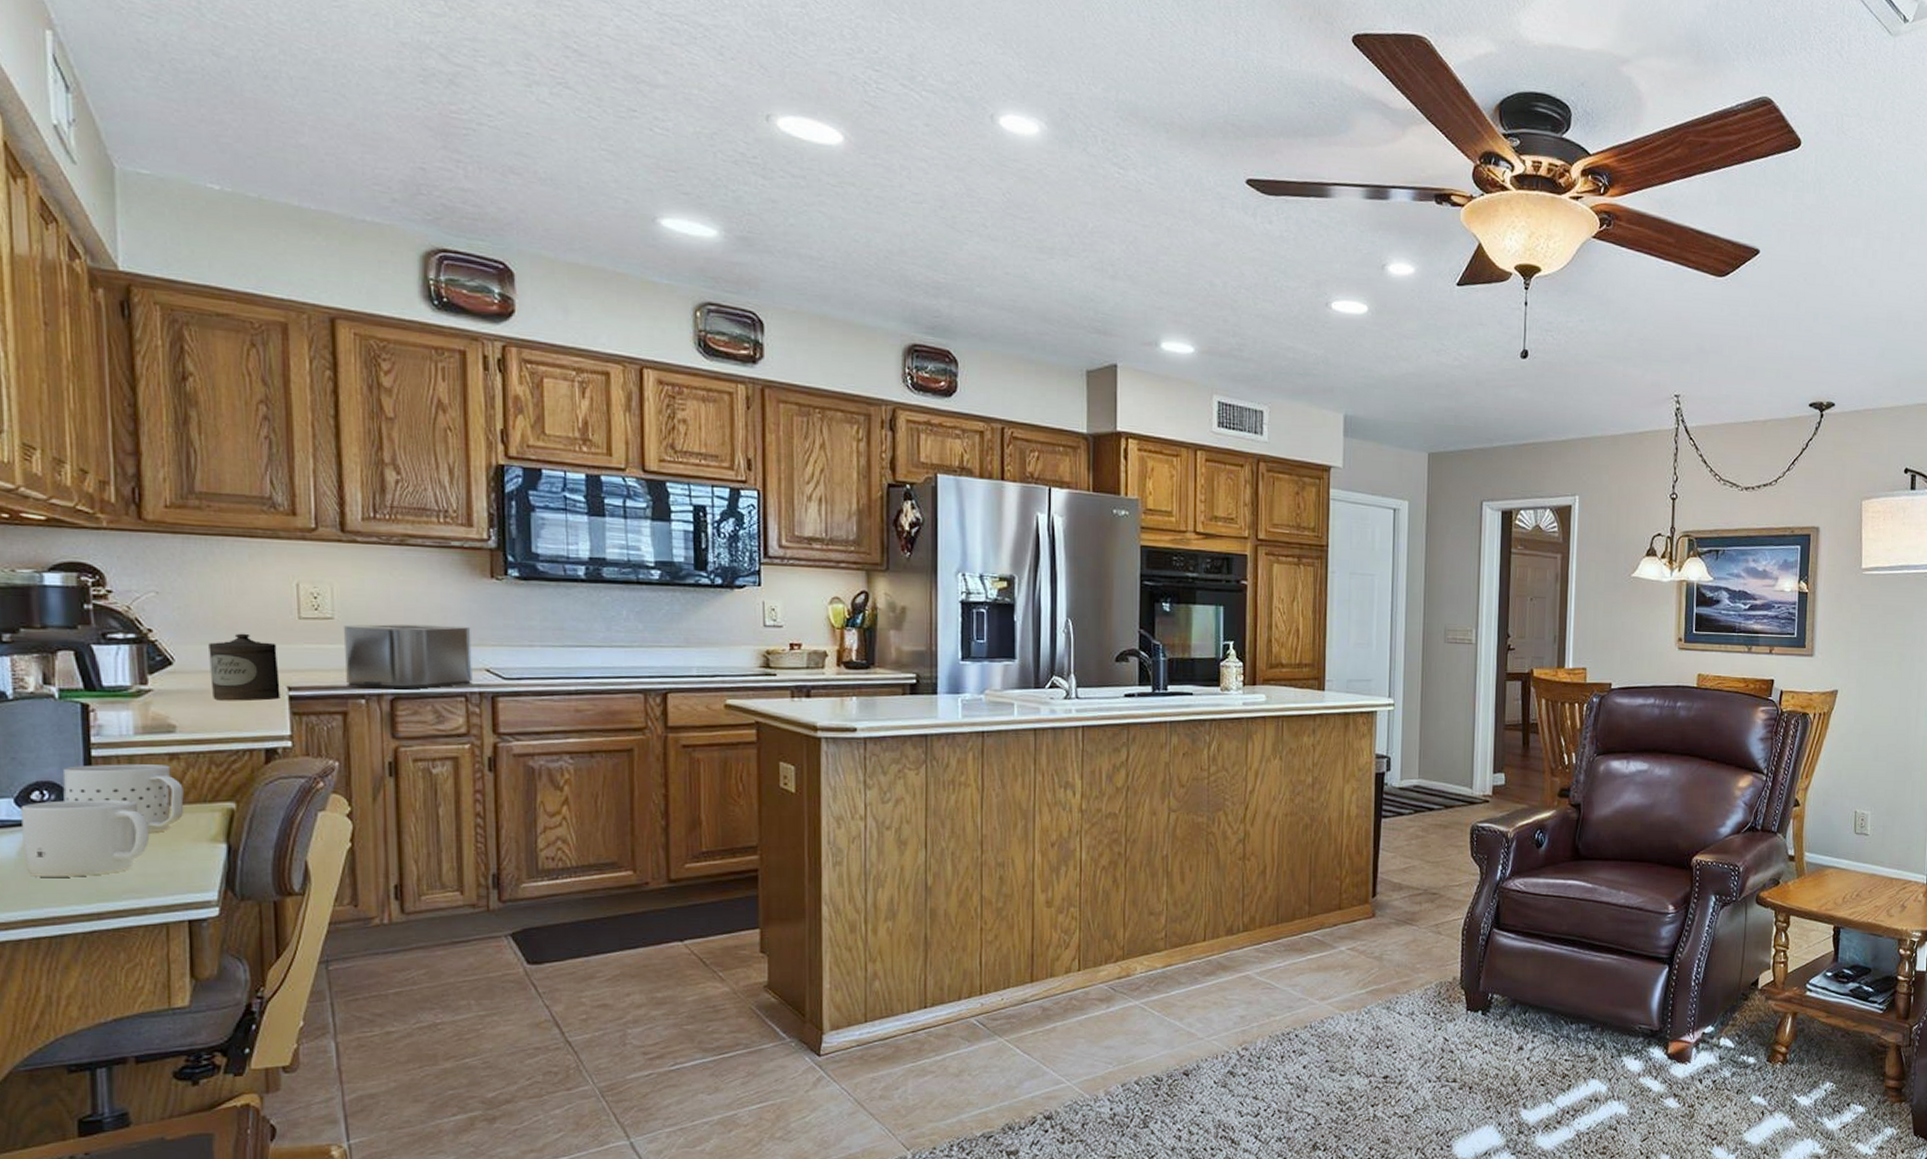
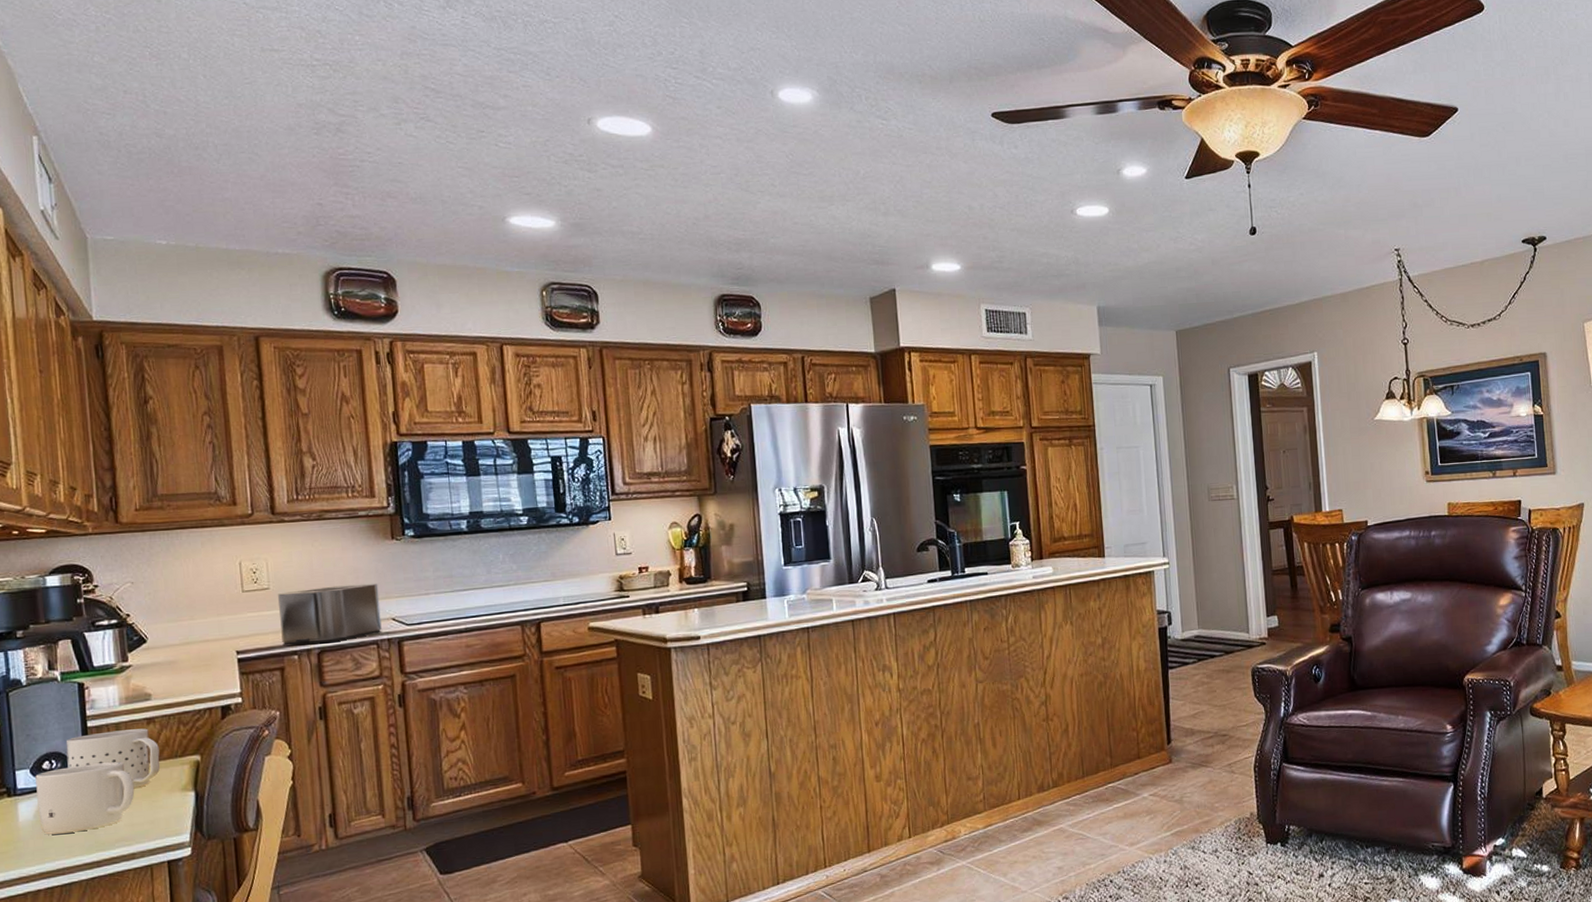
canister: present [208,633,280,701] -> none [173,609,231,669]

